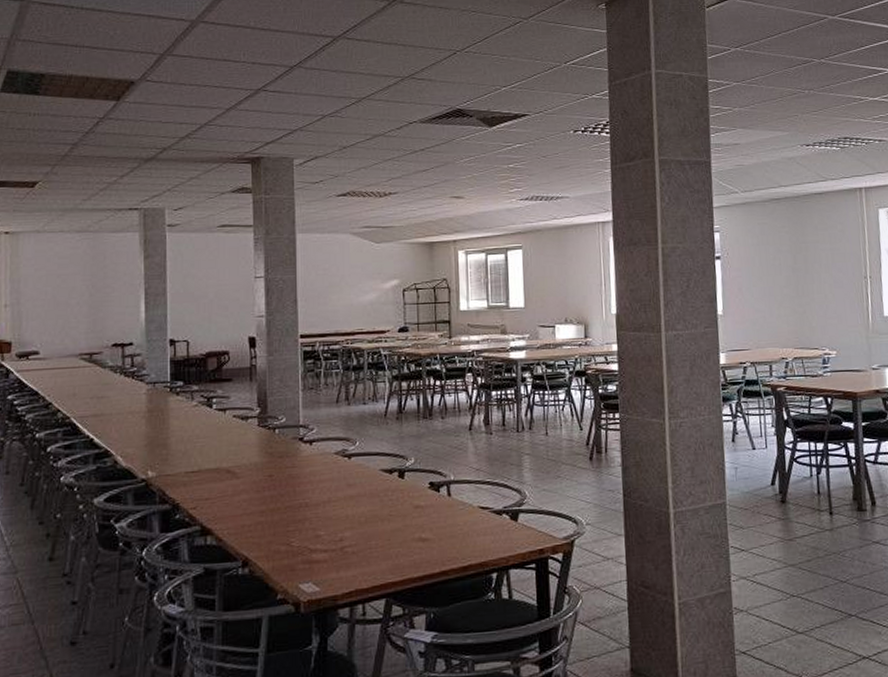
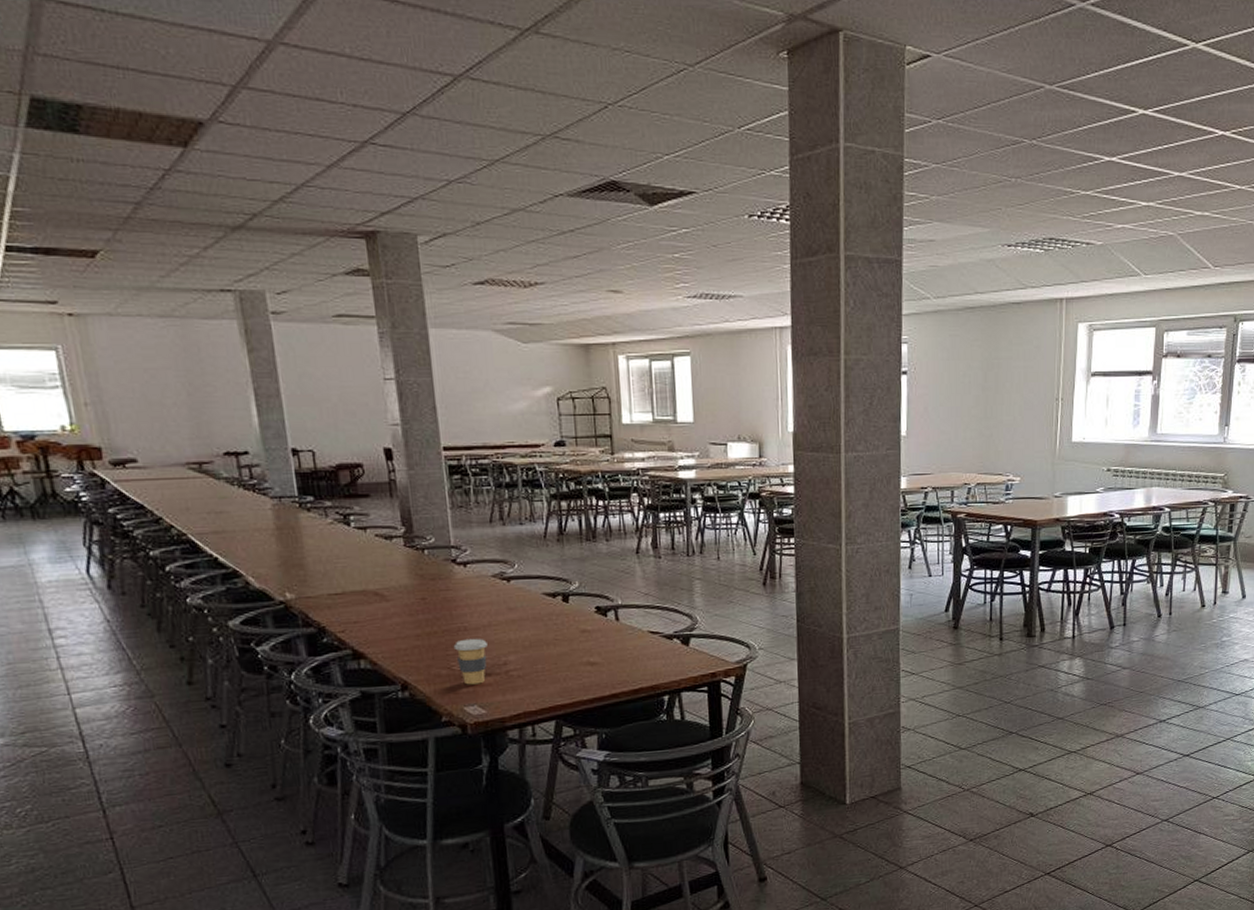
coffee cup: none [294,514,326,562] -> present [453,638,487,685]

